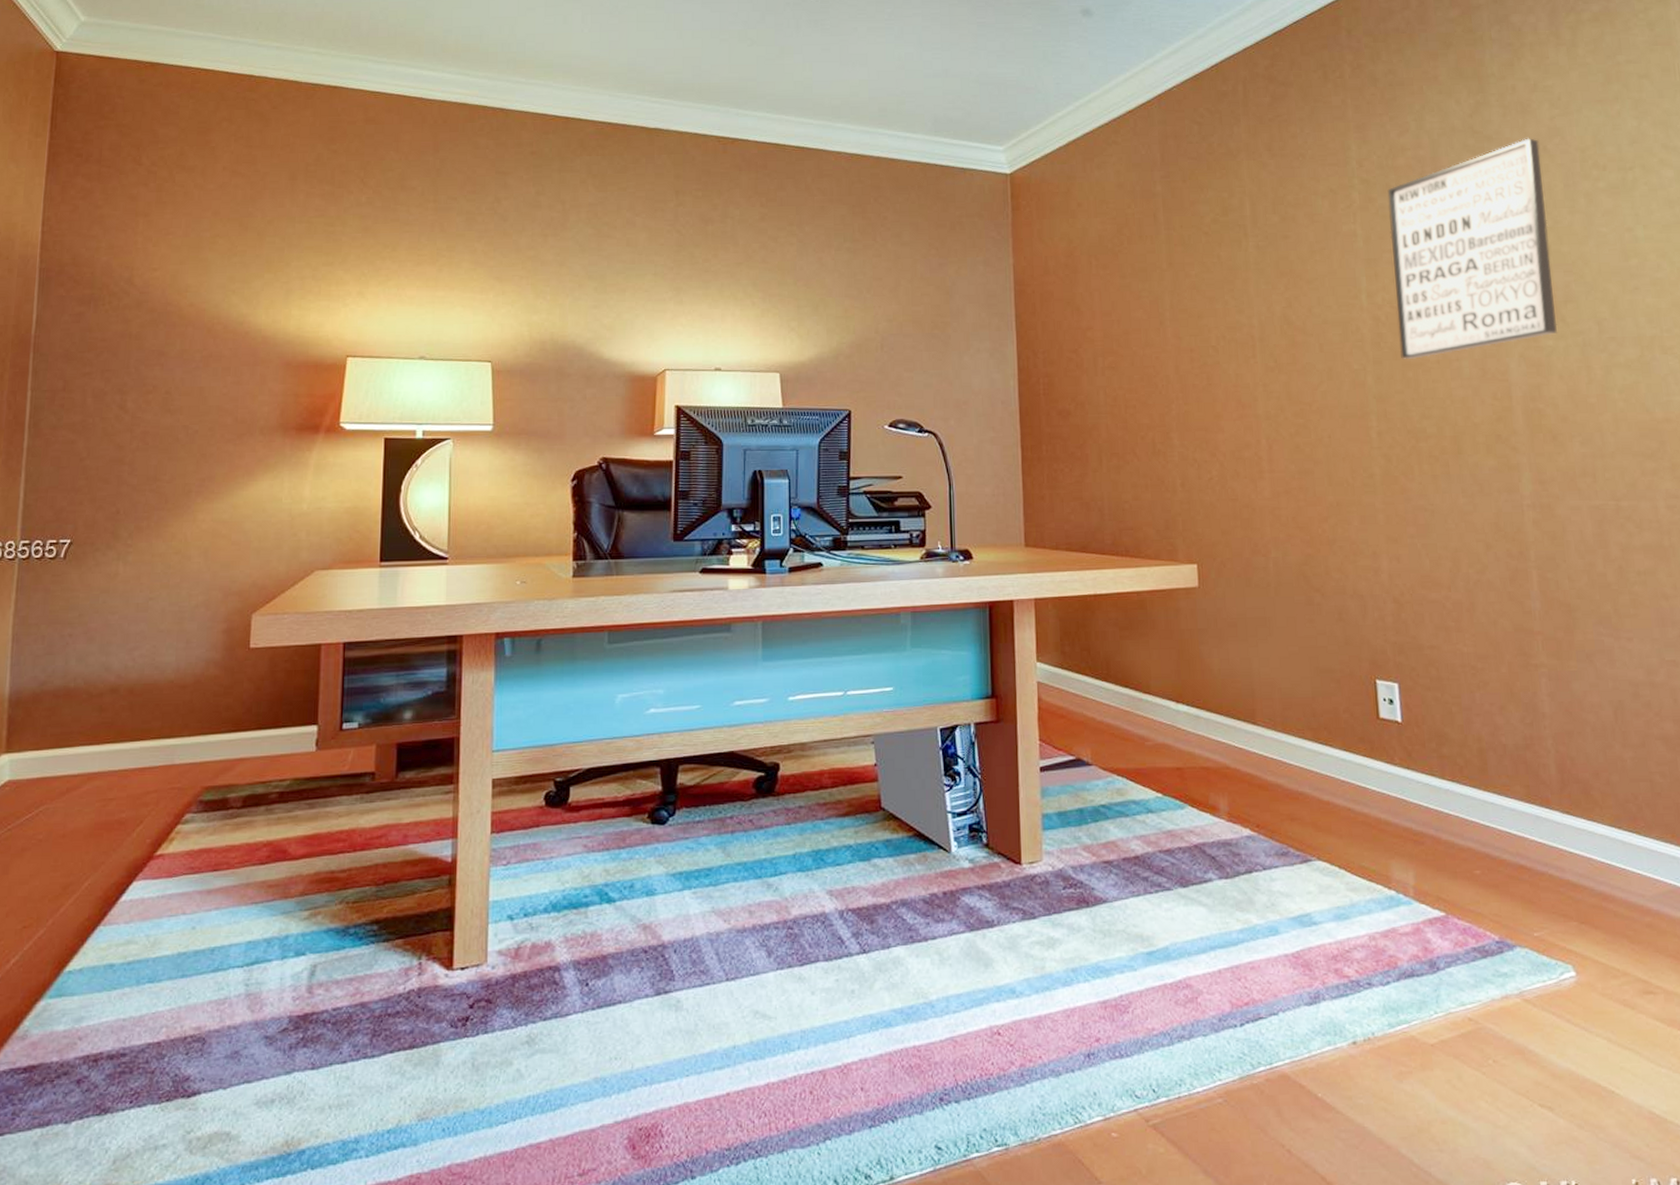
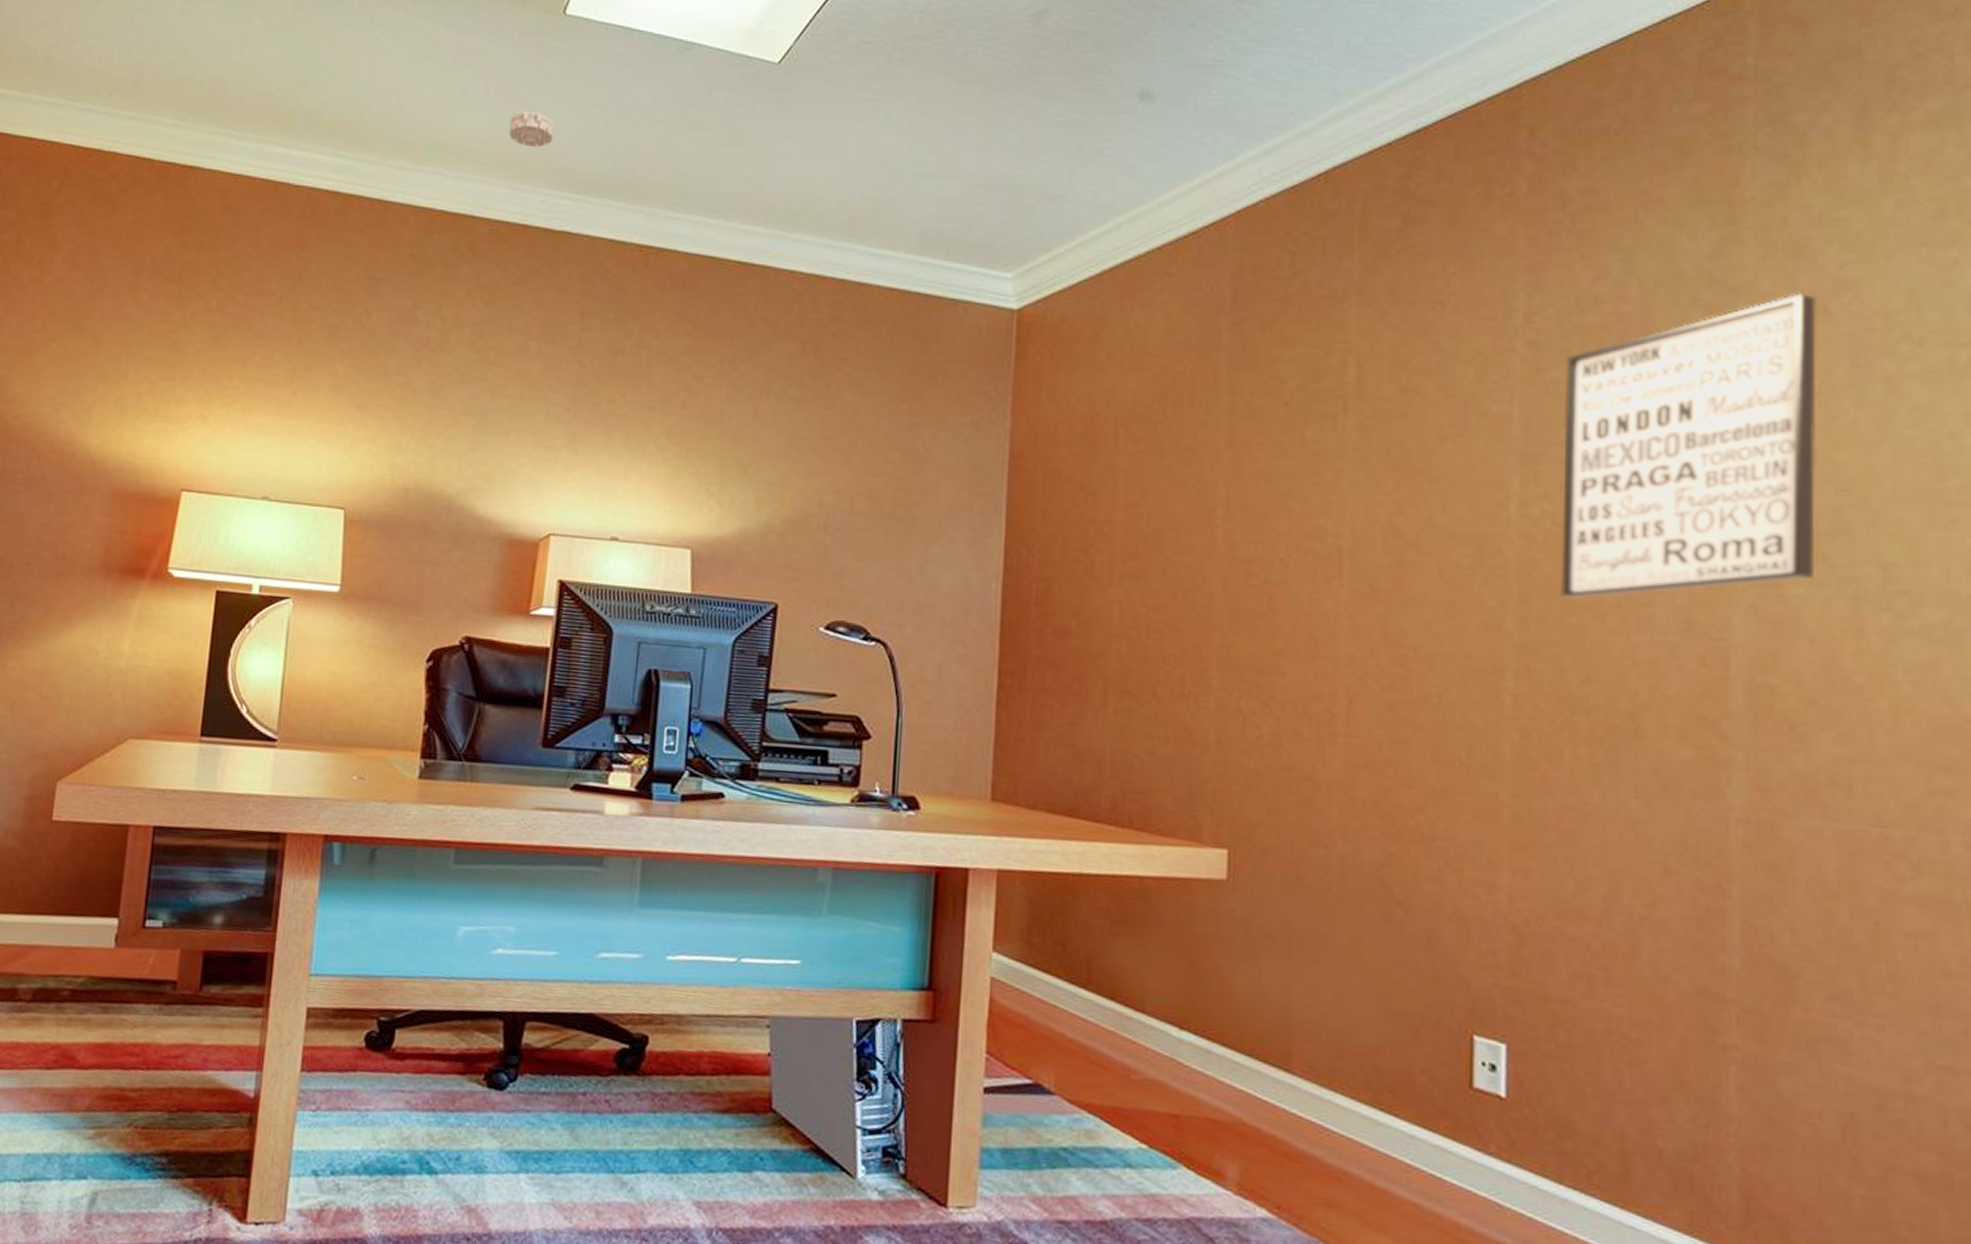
smoke detector: none [605,34,641,62] -> present [509,111,554,147]

